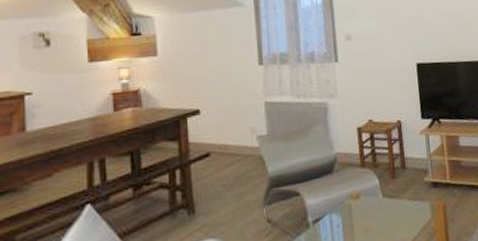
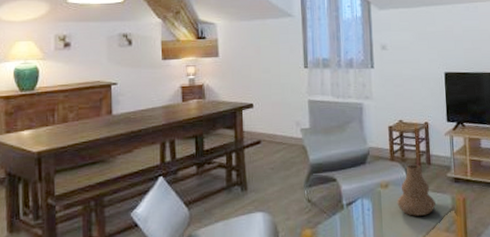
vase: none [370,169,413,230] -> present [397,164,436,216]

